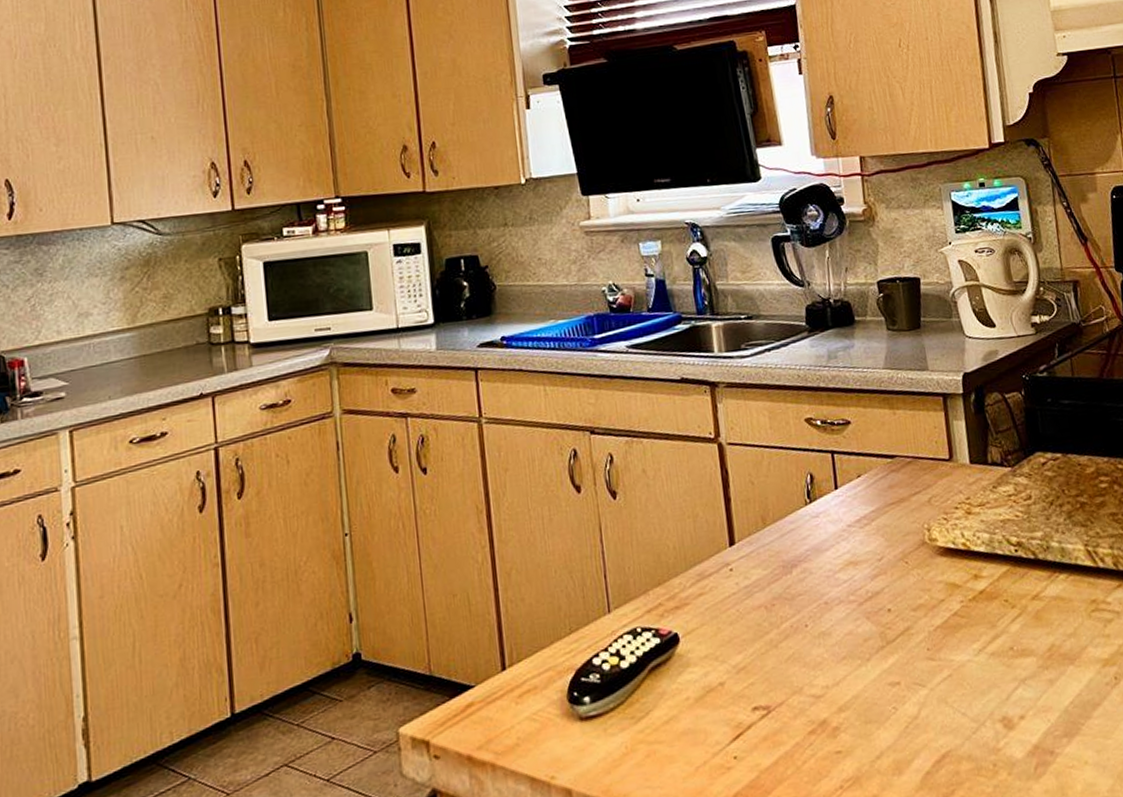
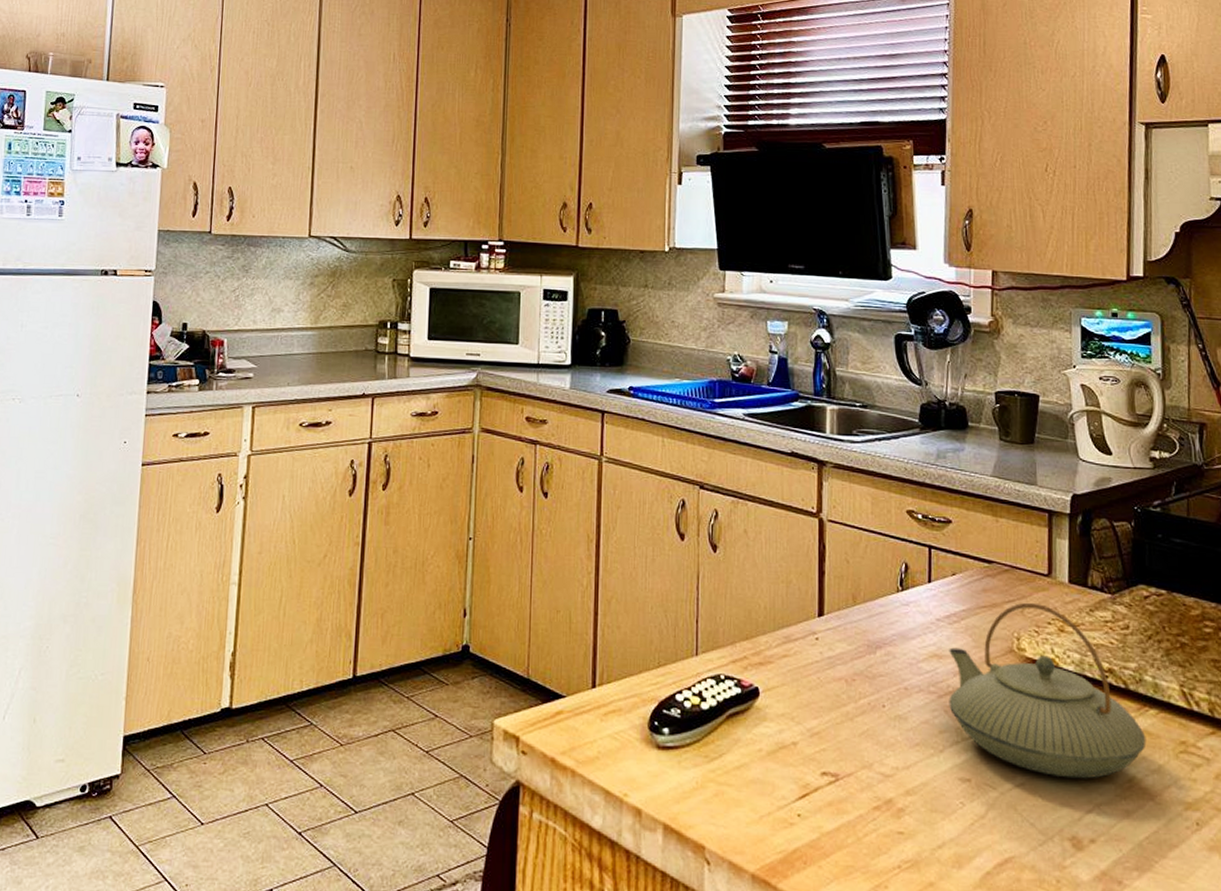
teapot: none [863,490,1061,661] -> present [949,602,1147,779]

